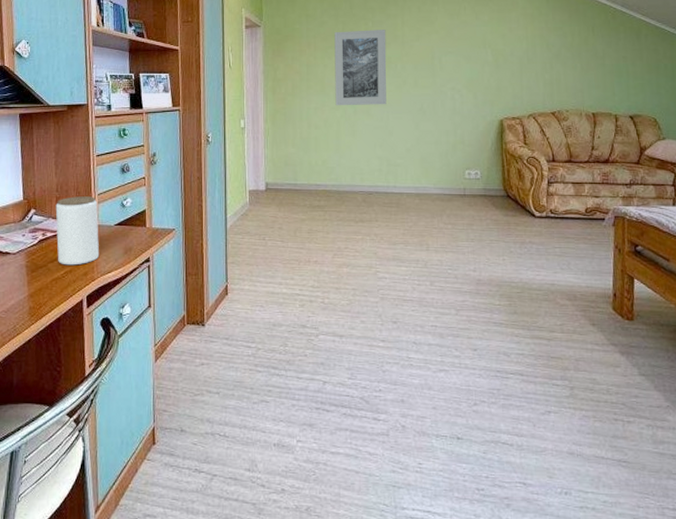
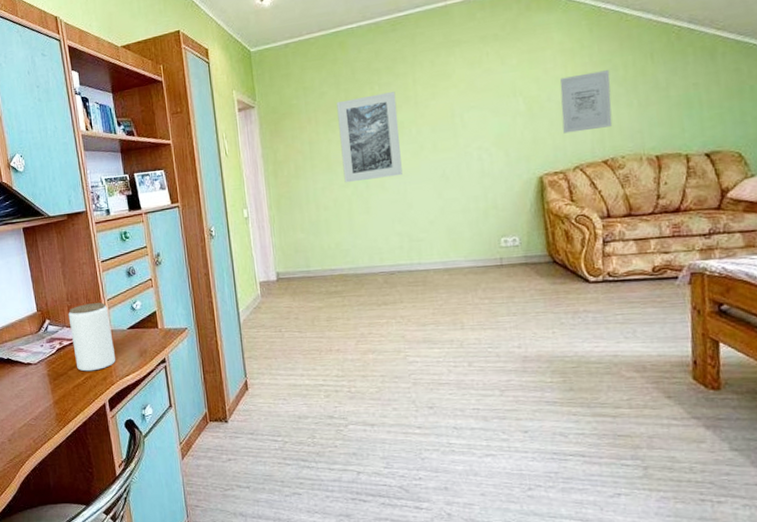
wall art: none [521,36,561,85] -> present [559,70,613,134]

